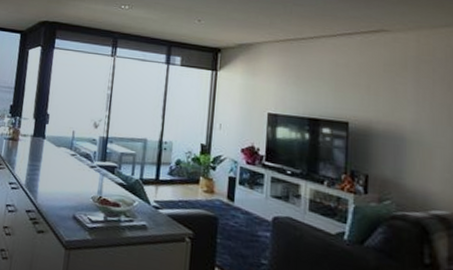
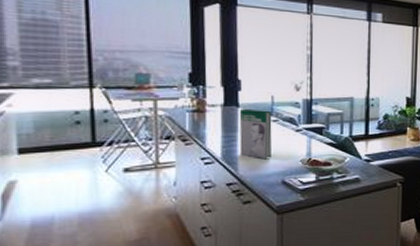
book: none [40,141,72,192] -> present [239,110,272,160]

